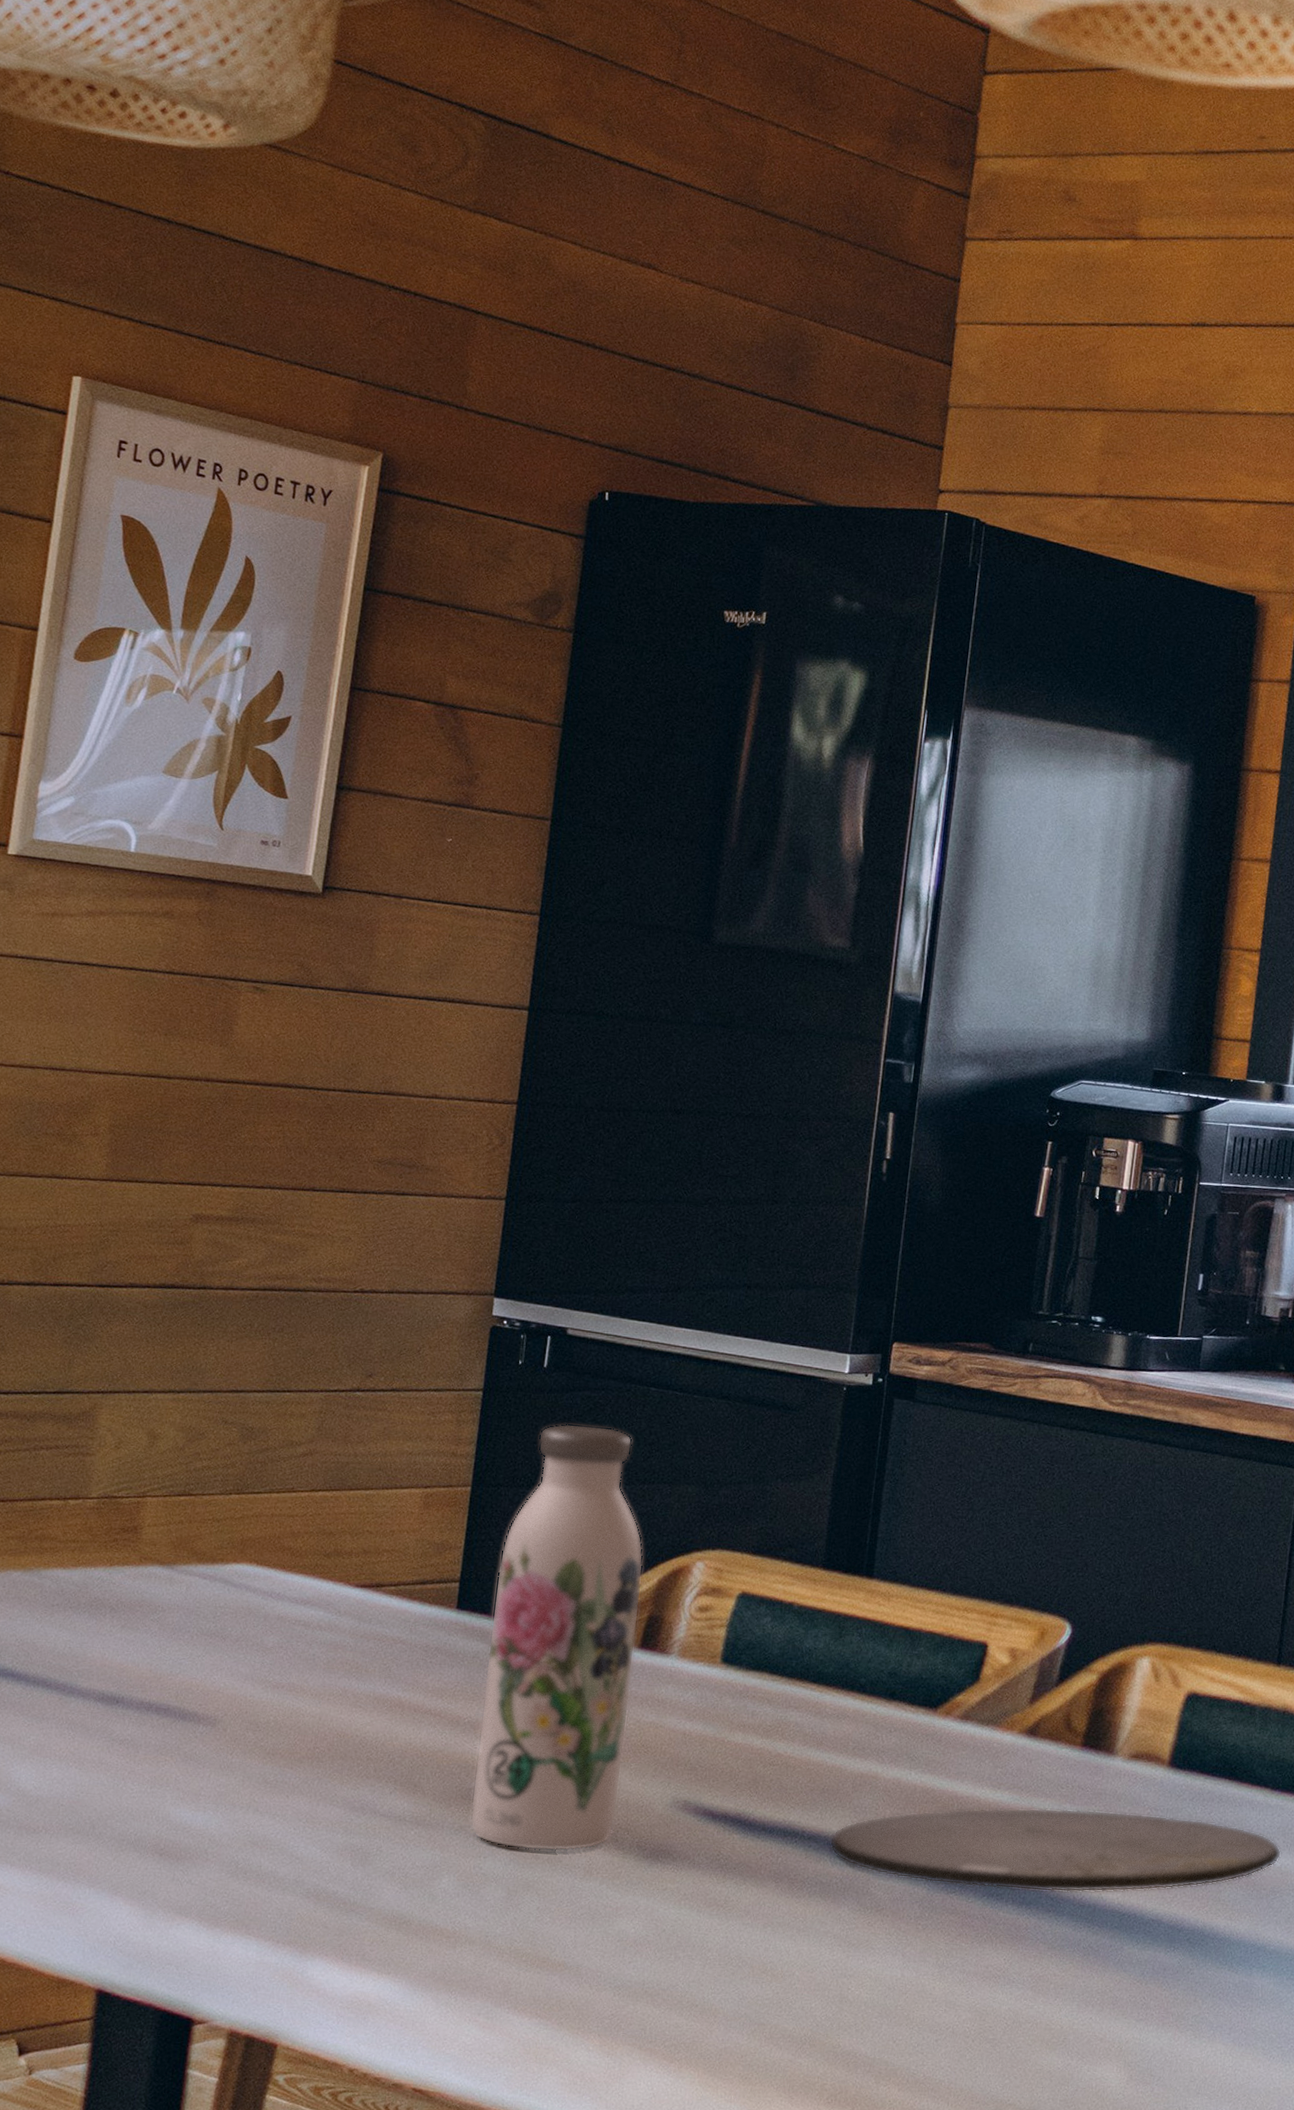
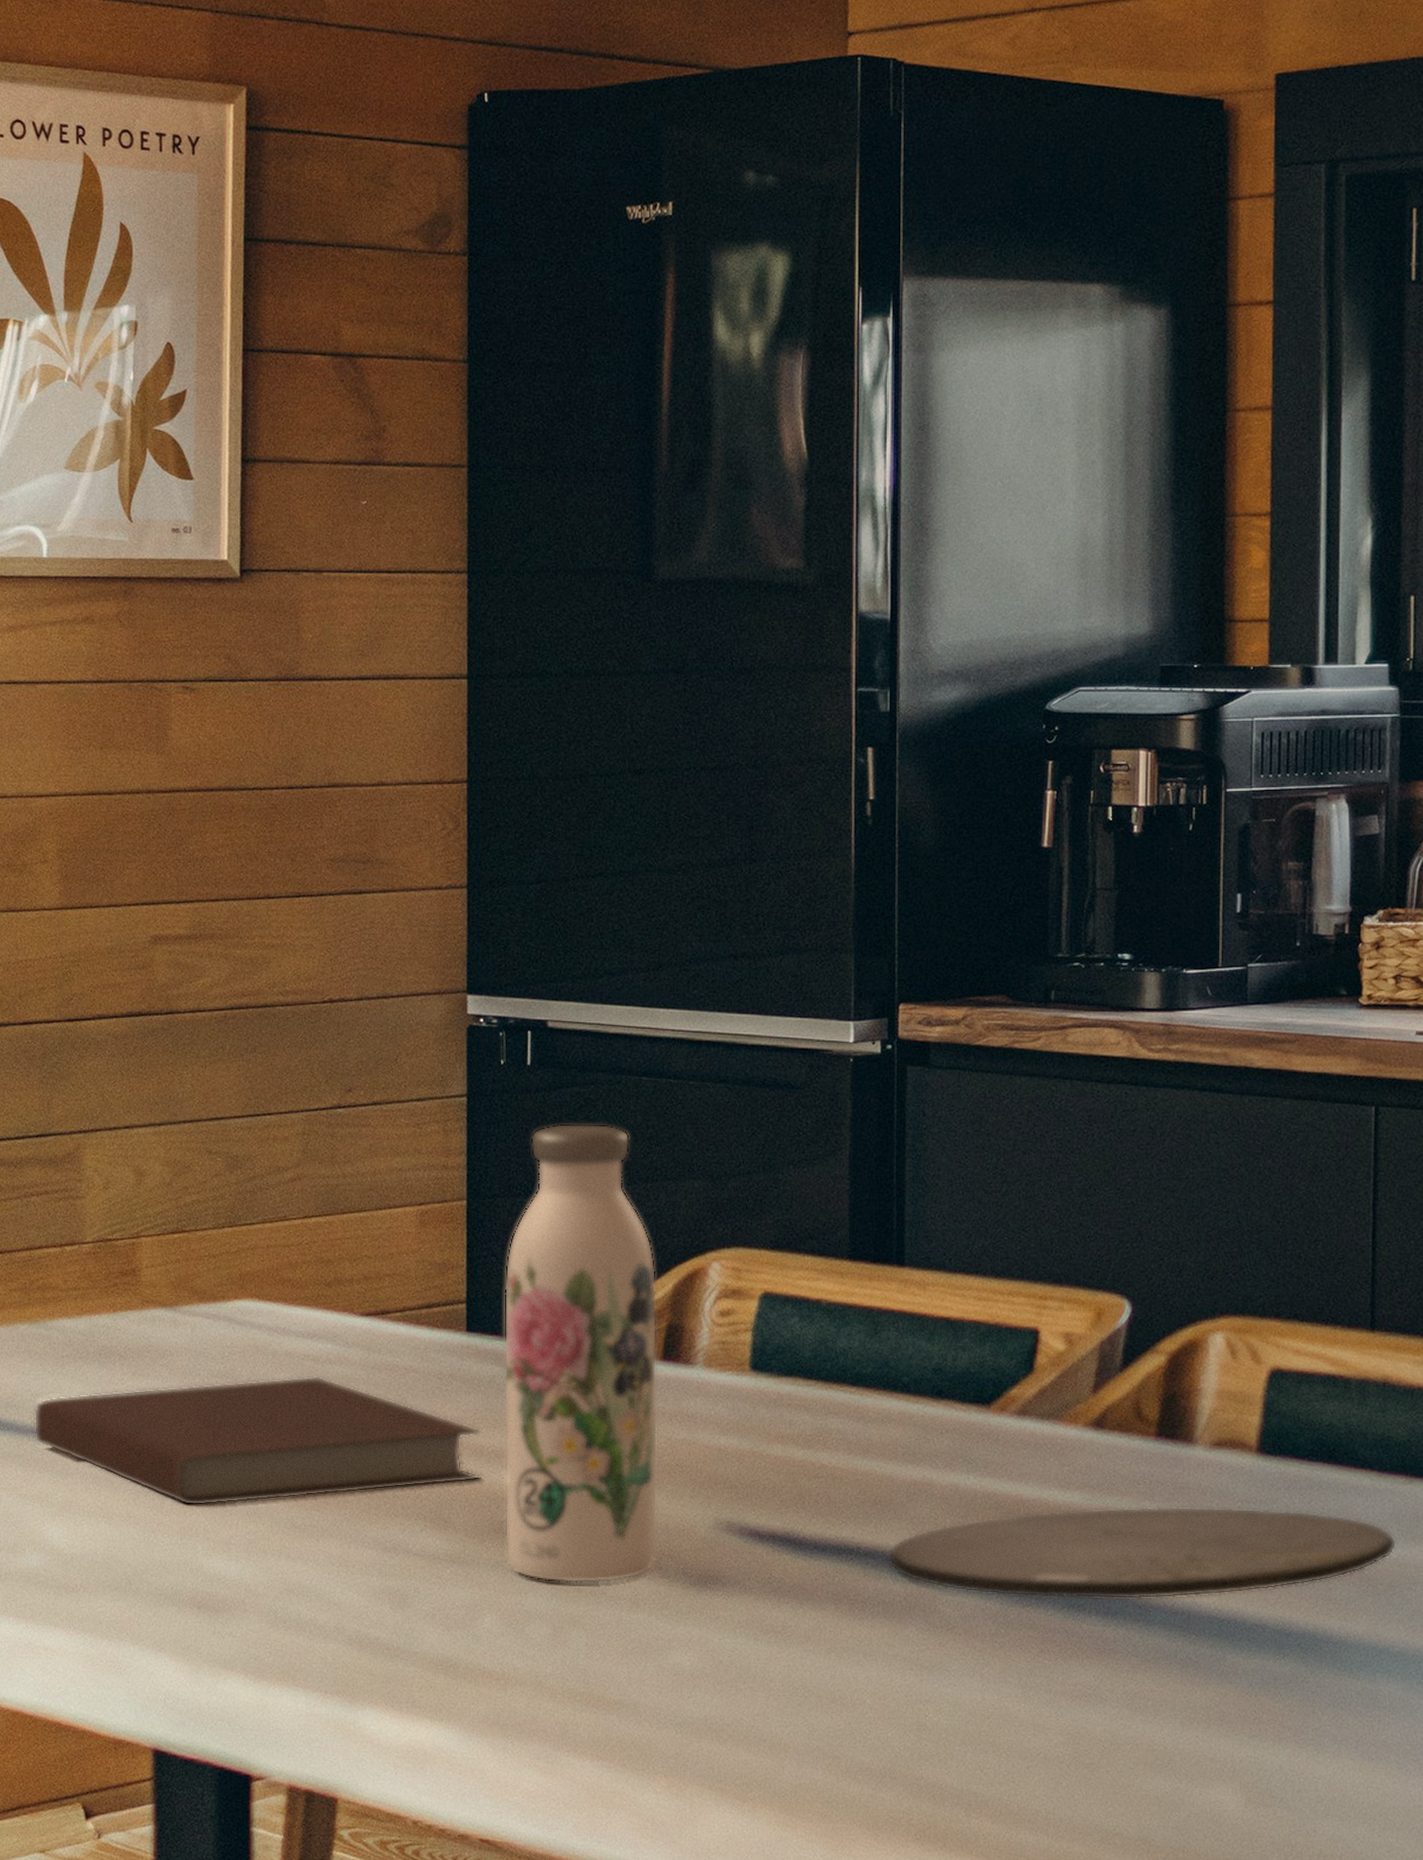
notebook: none [14,1640,460,1758] -> present [34,1376,481,1506]

